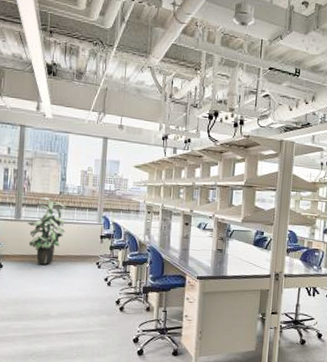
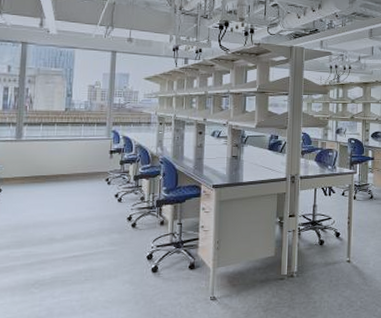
indoor plant: present [27,197,67,265] -> none [29,115,73,185]

